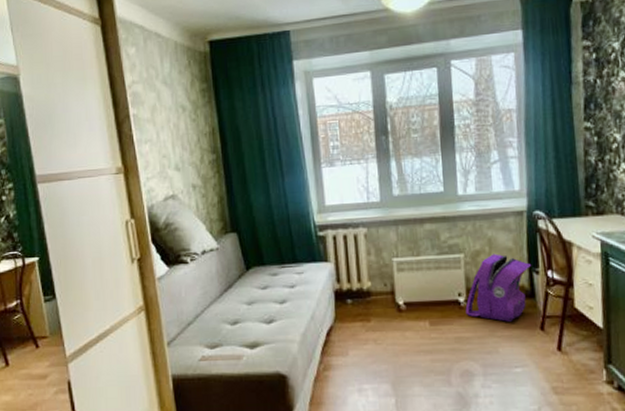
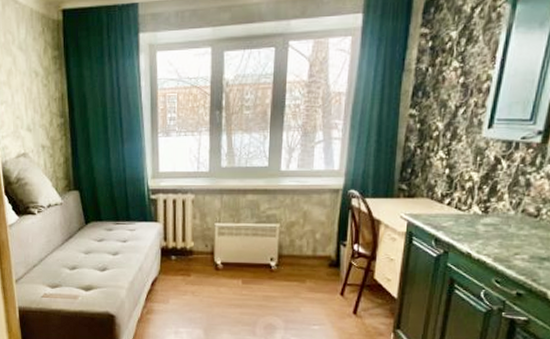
backpack: present [465,253,532,322] -> none [275,226,341,286]

